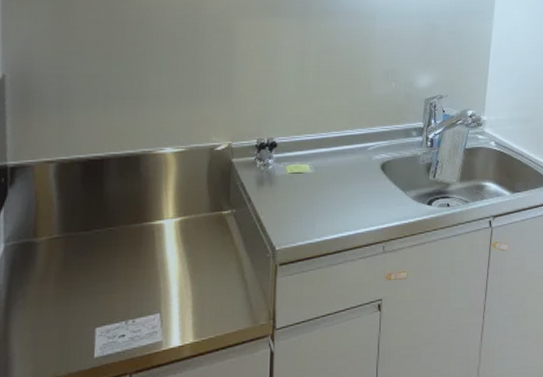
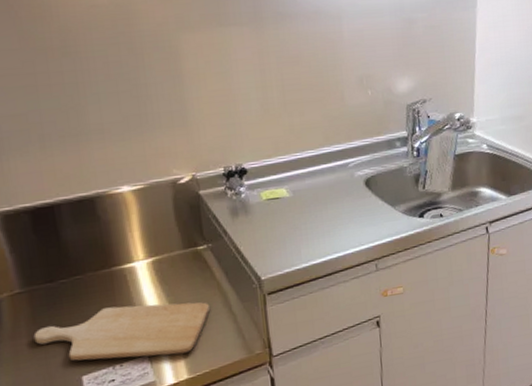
chopping board: none [60,261,224,316] -> present [33,302,210,361]

